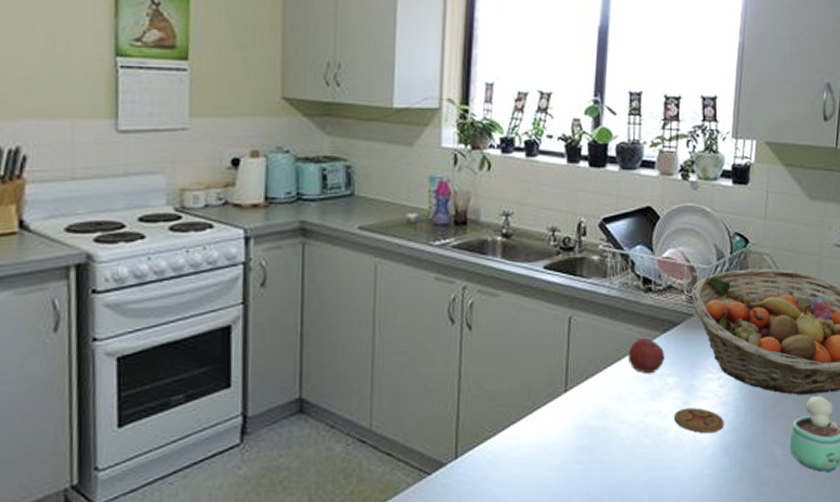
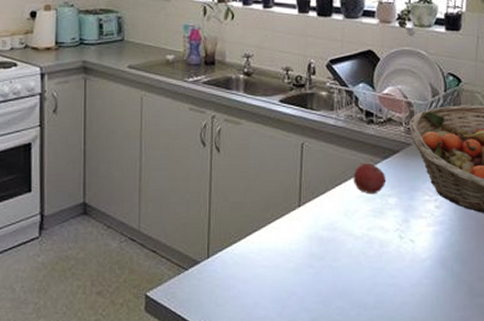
coaster: present [675,407,724,434] -> none [395,225,441,248]

